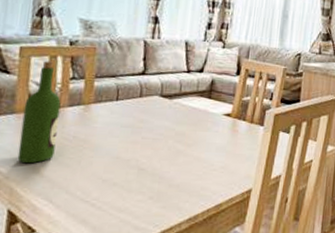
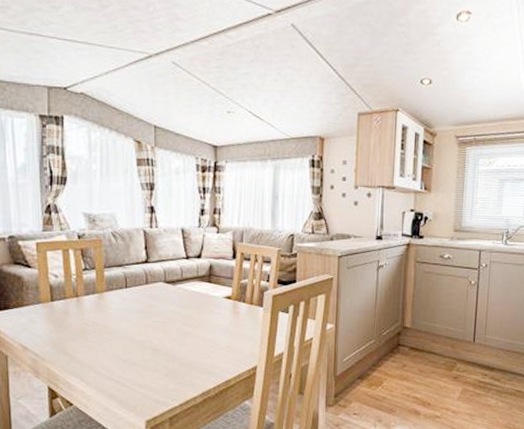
wine bottle: present [17,61,61,164] -> none [48,254,79,347]

